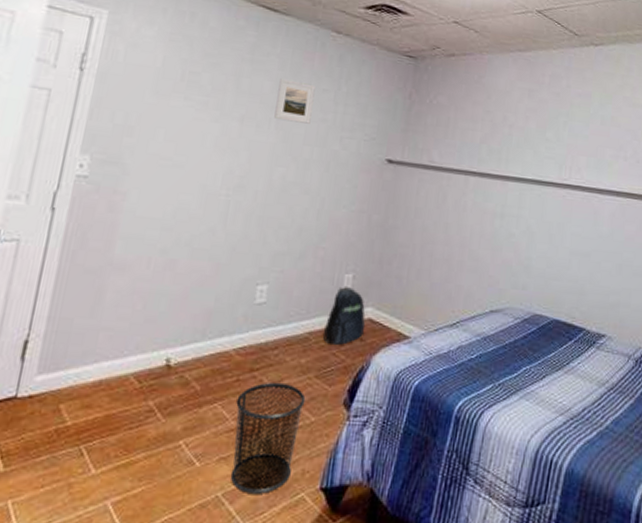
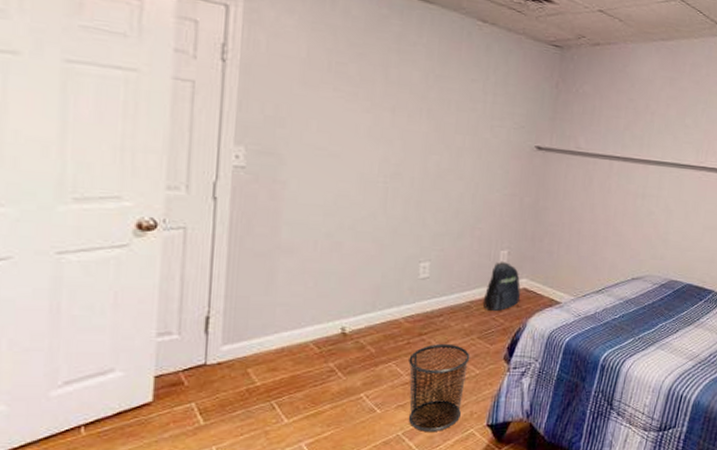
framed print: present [274,77,316,124] -> none [425,67,464,113]

